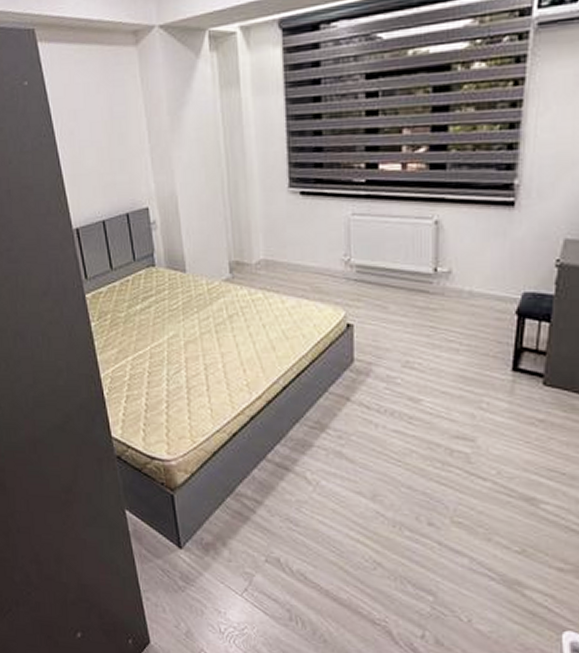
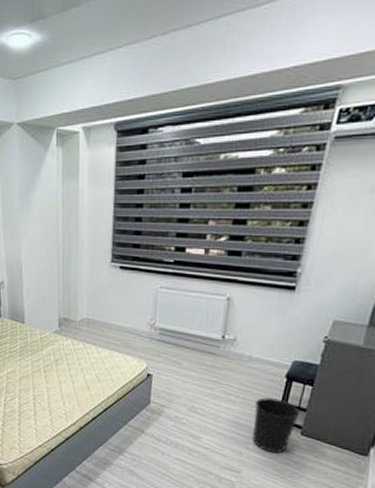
wastebasket: none [484,342,540,412] -> present [252,397,301,454]

